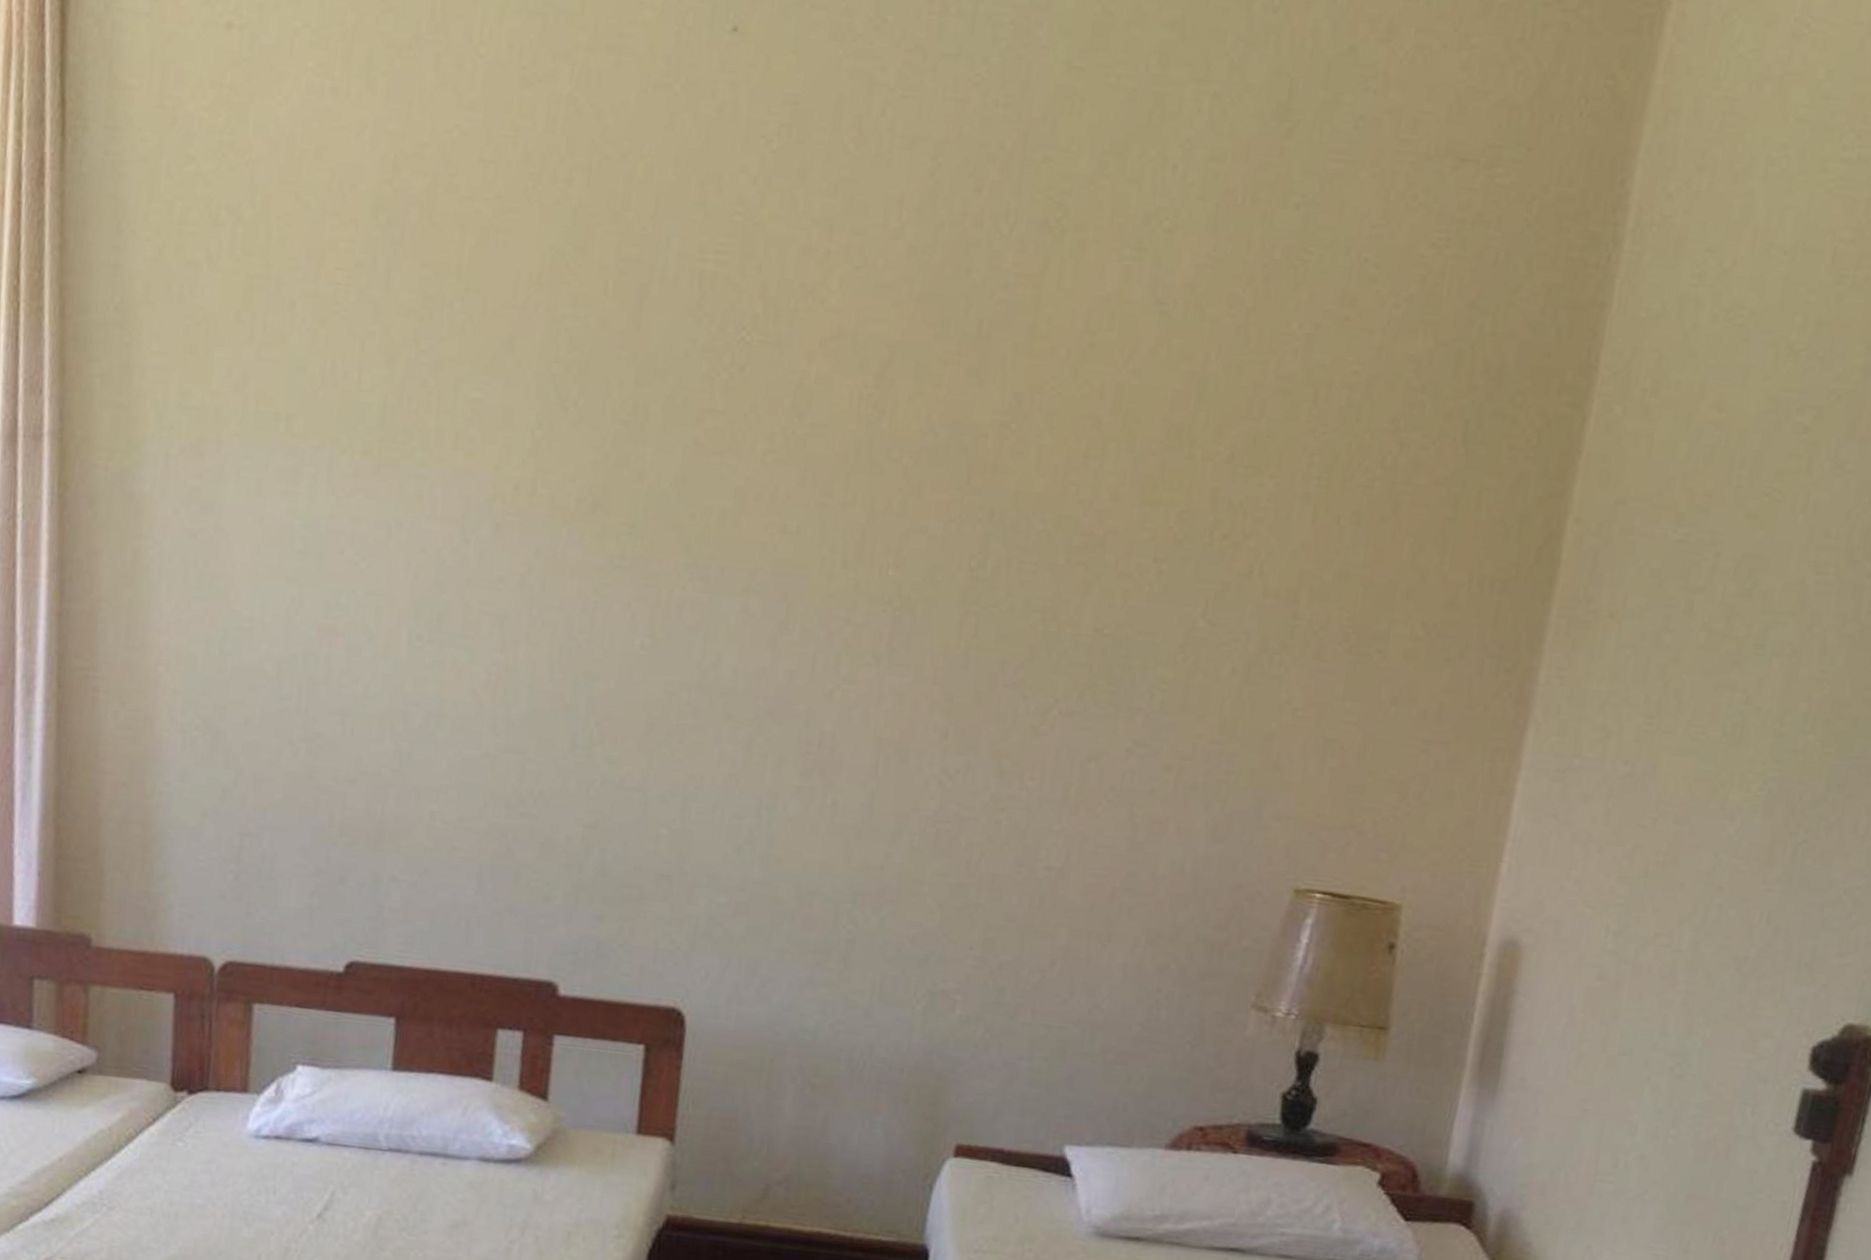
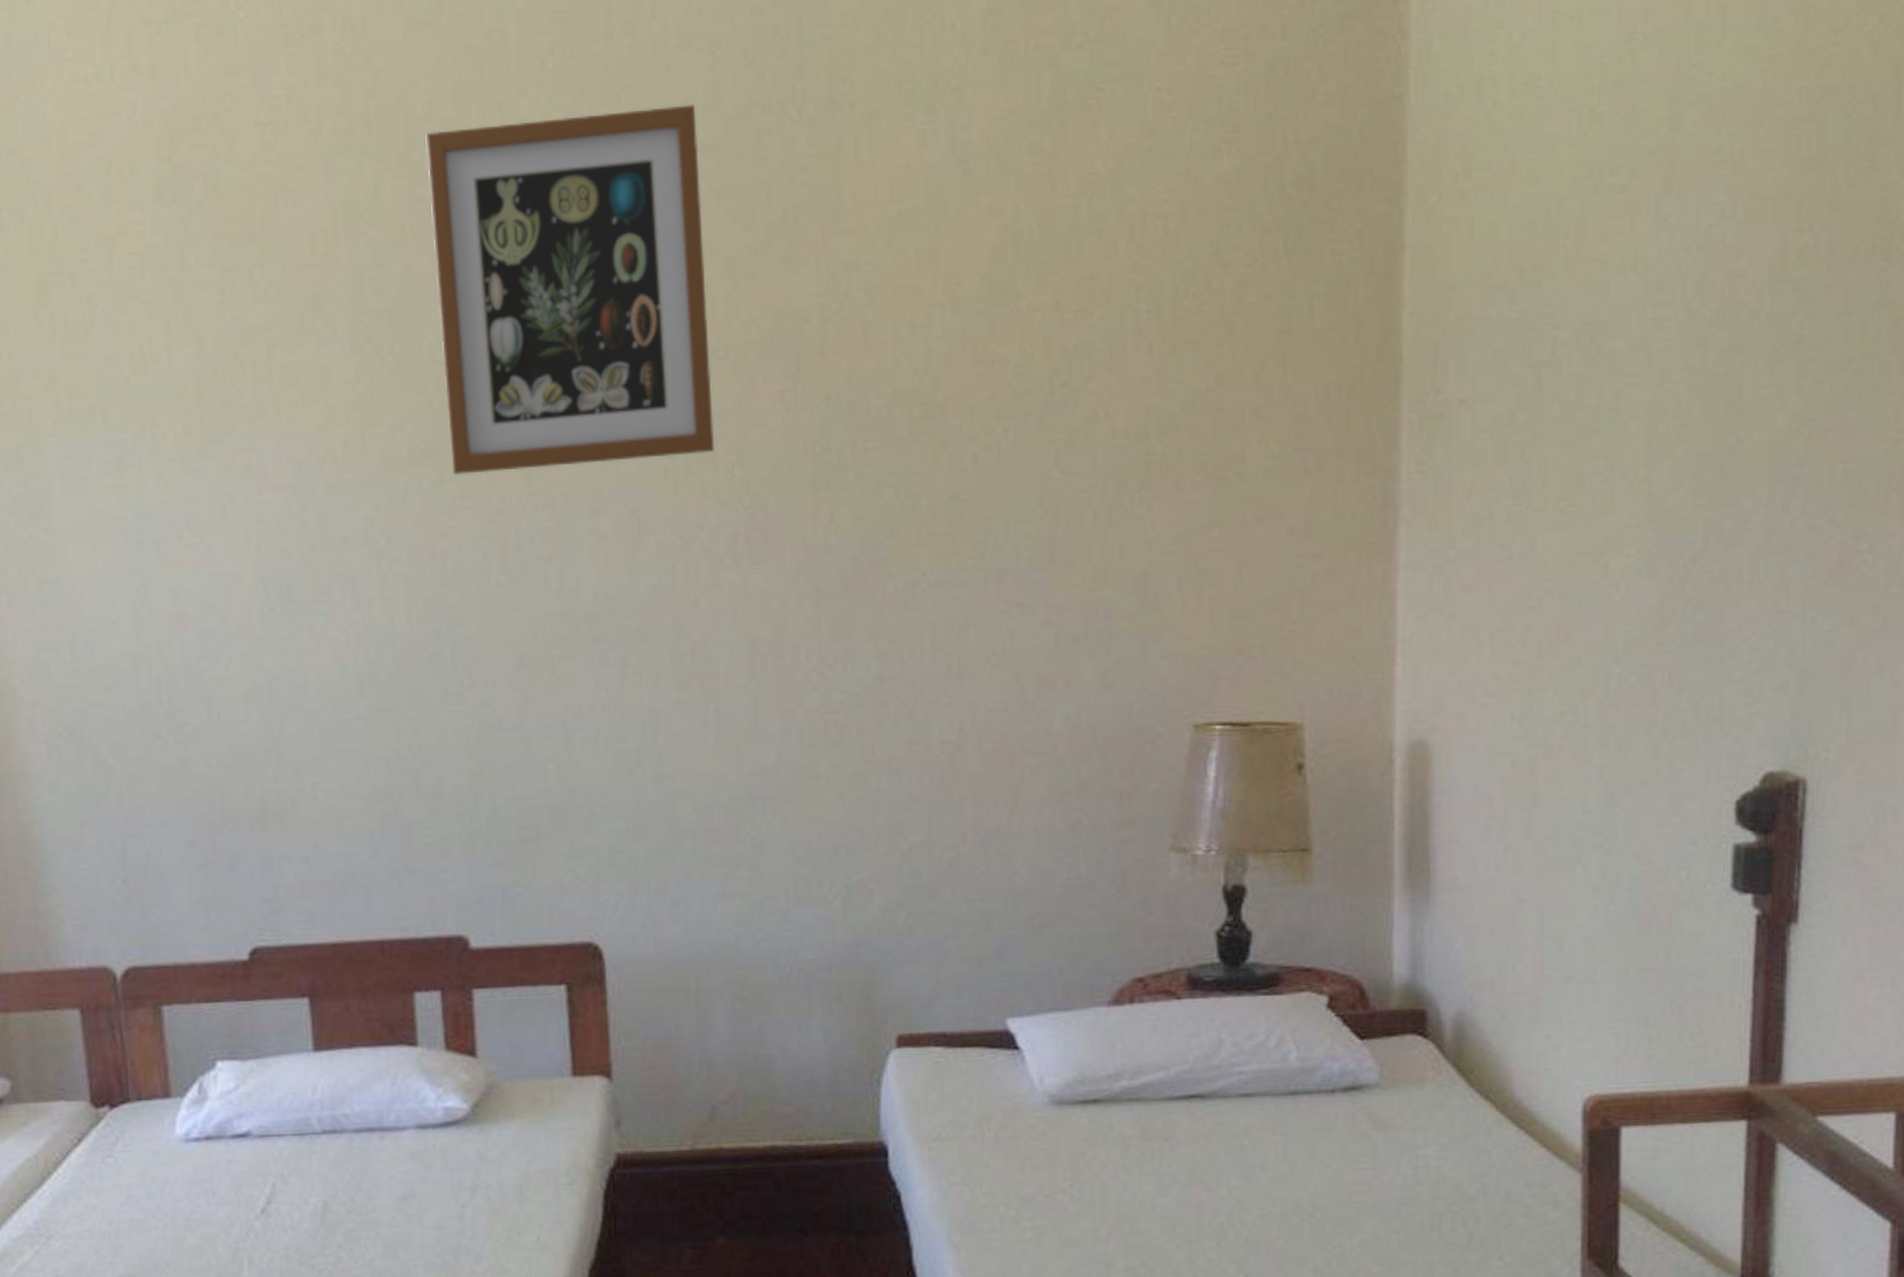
wall art: none [616,194,910,550] -> present [425,104,714,476]

